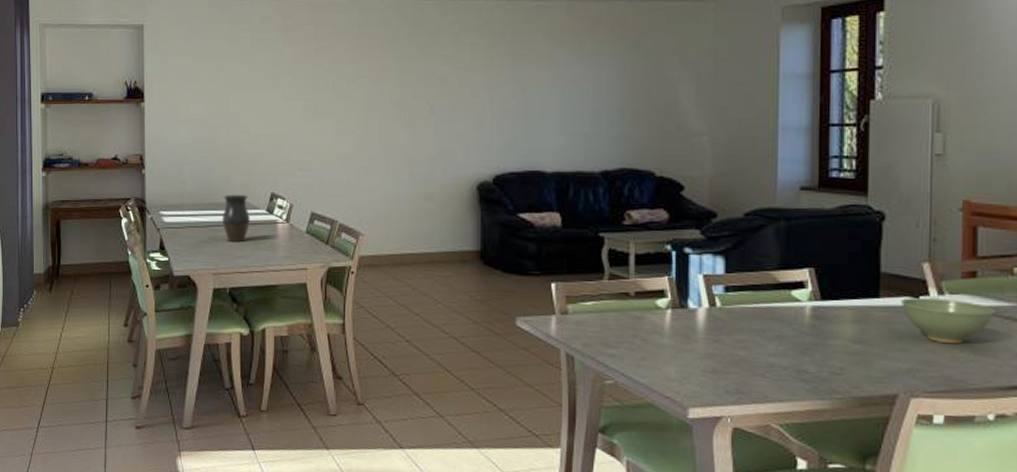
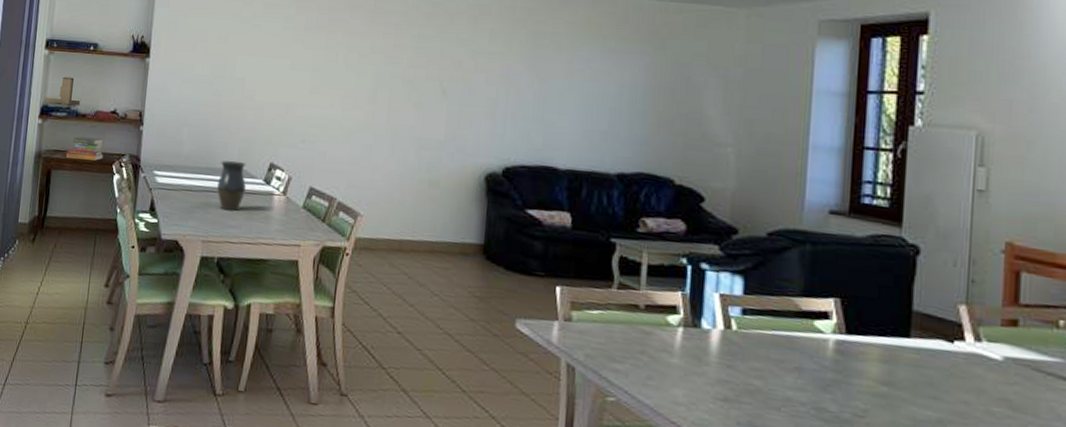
decorative box: none [45,129,82,156] -> present [44,77,81,106]
books: none [74,185,109,208] -> present [66,136,104,161]
bowl: present [901,298,995,345] -> none [934,341,1037,398]

